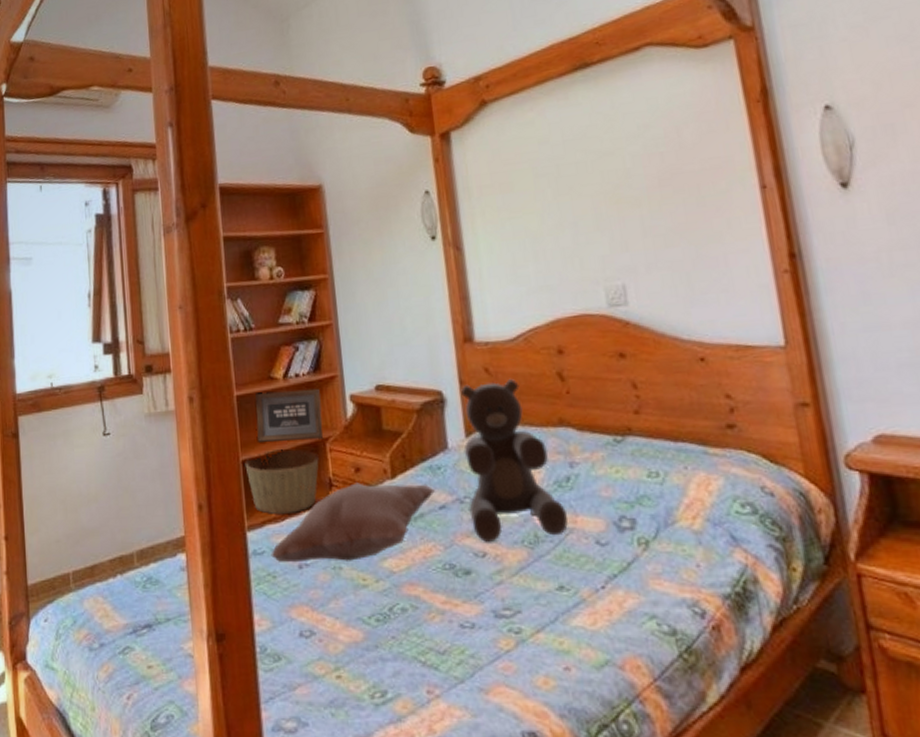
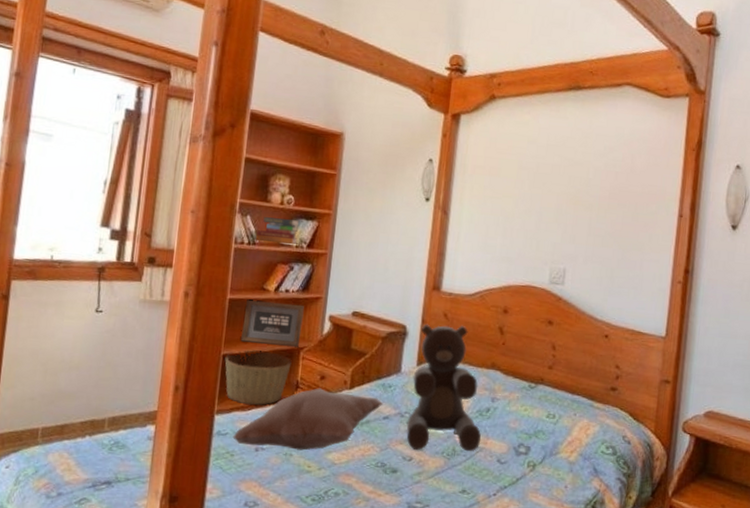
books: none [251,293,296,326] -> present [256,217,299,245]

